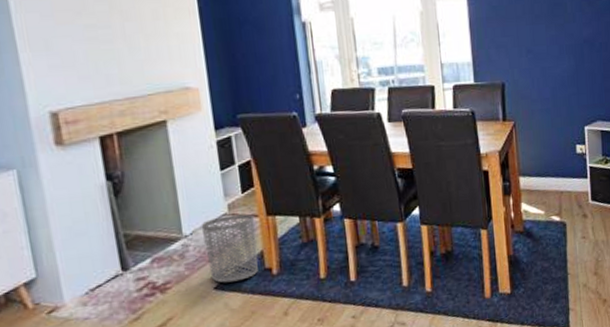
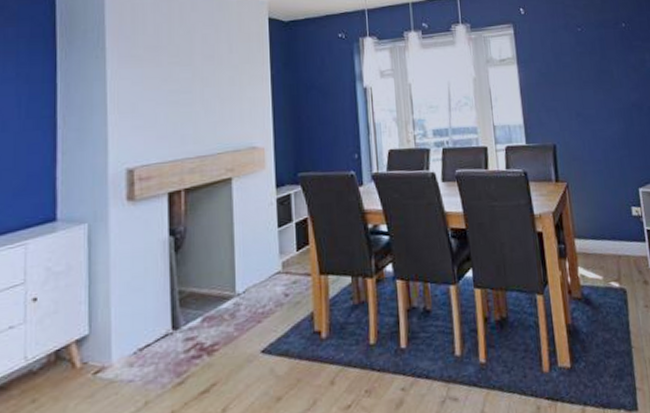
waste bin: present [201,214,259,283] -> none [254,272,308,346]

